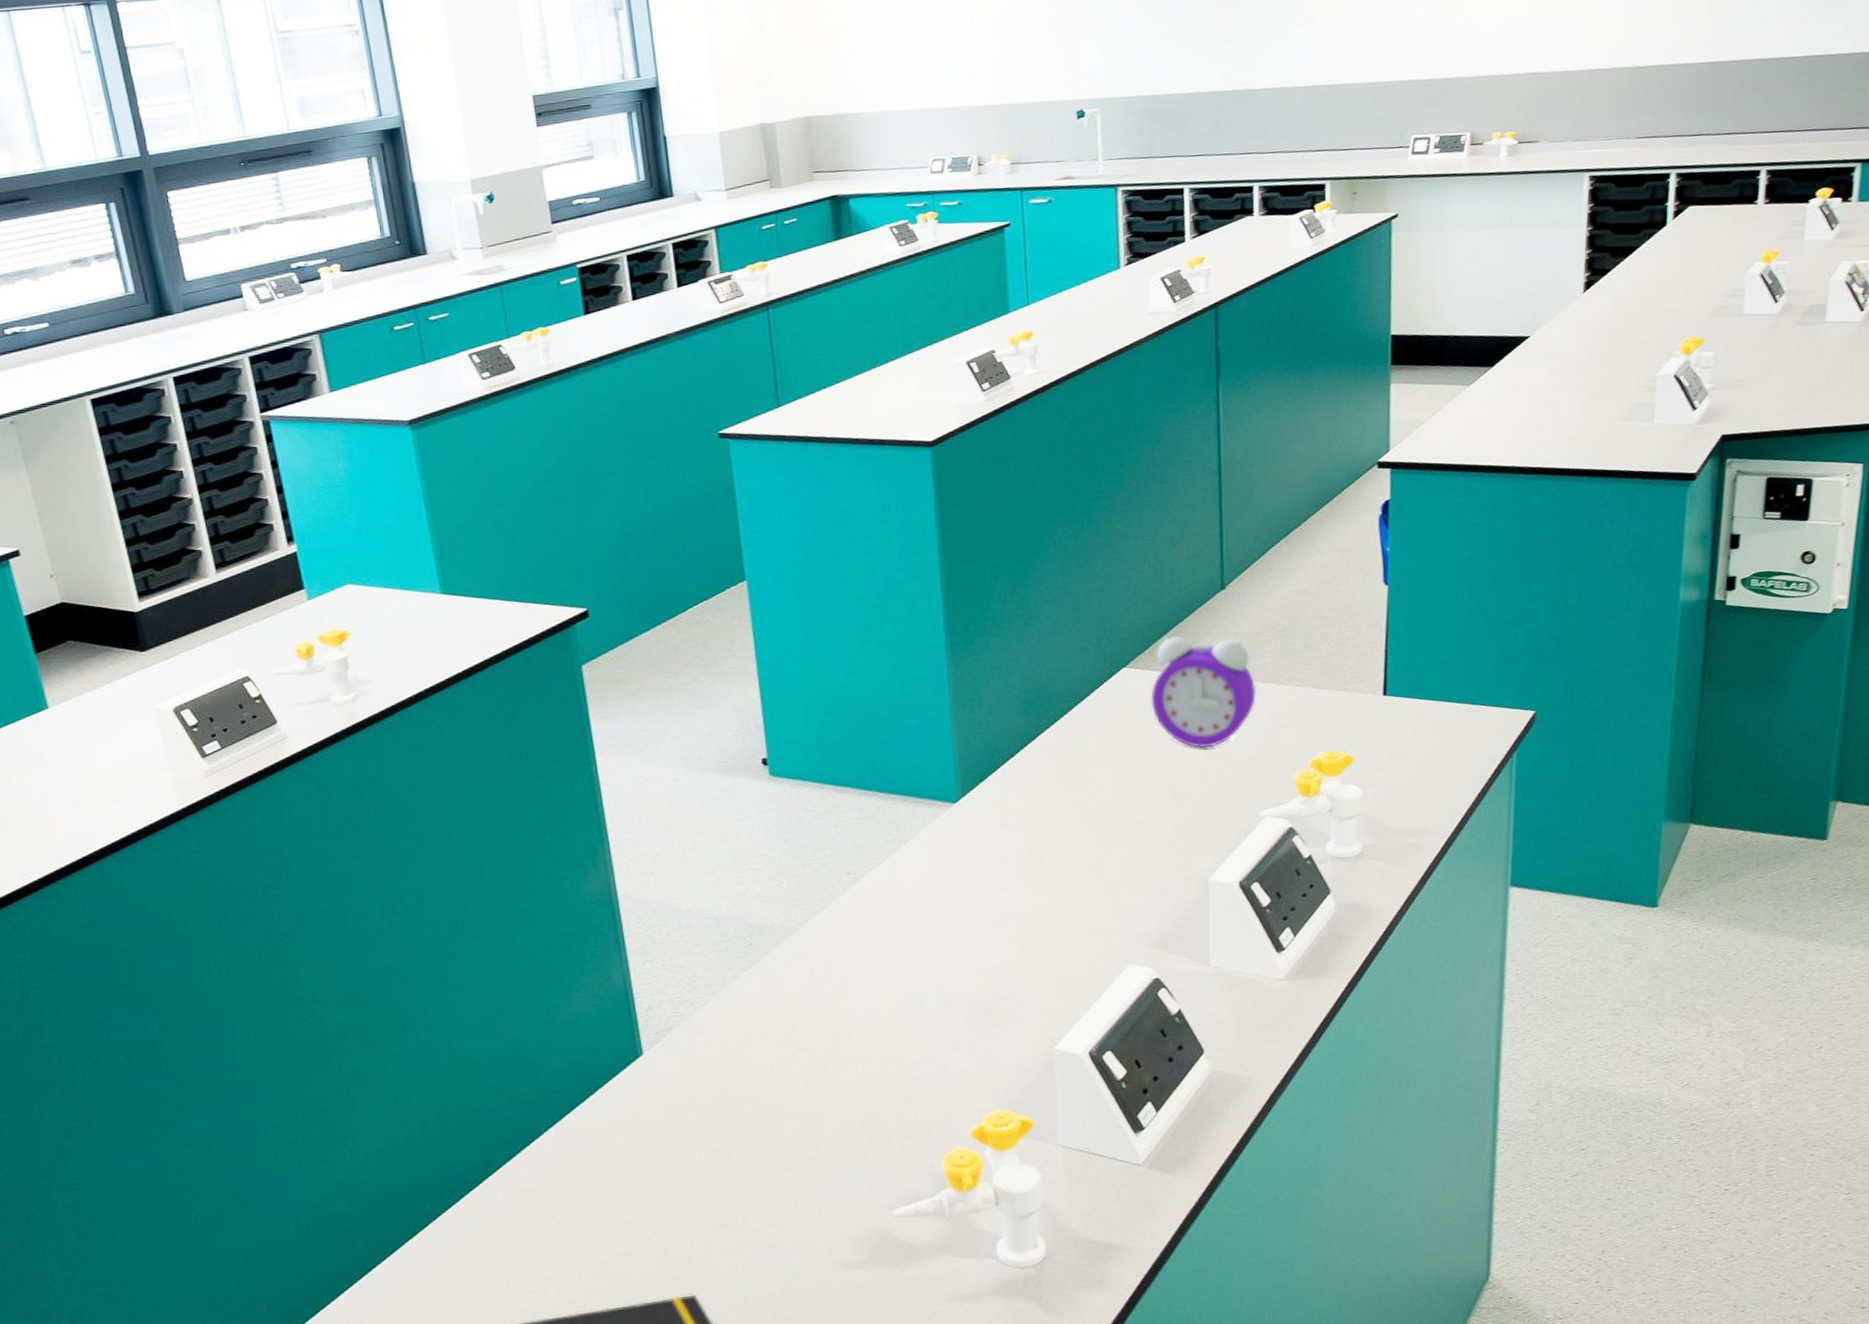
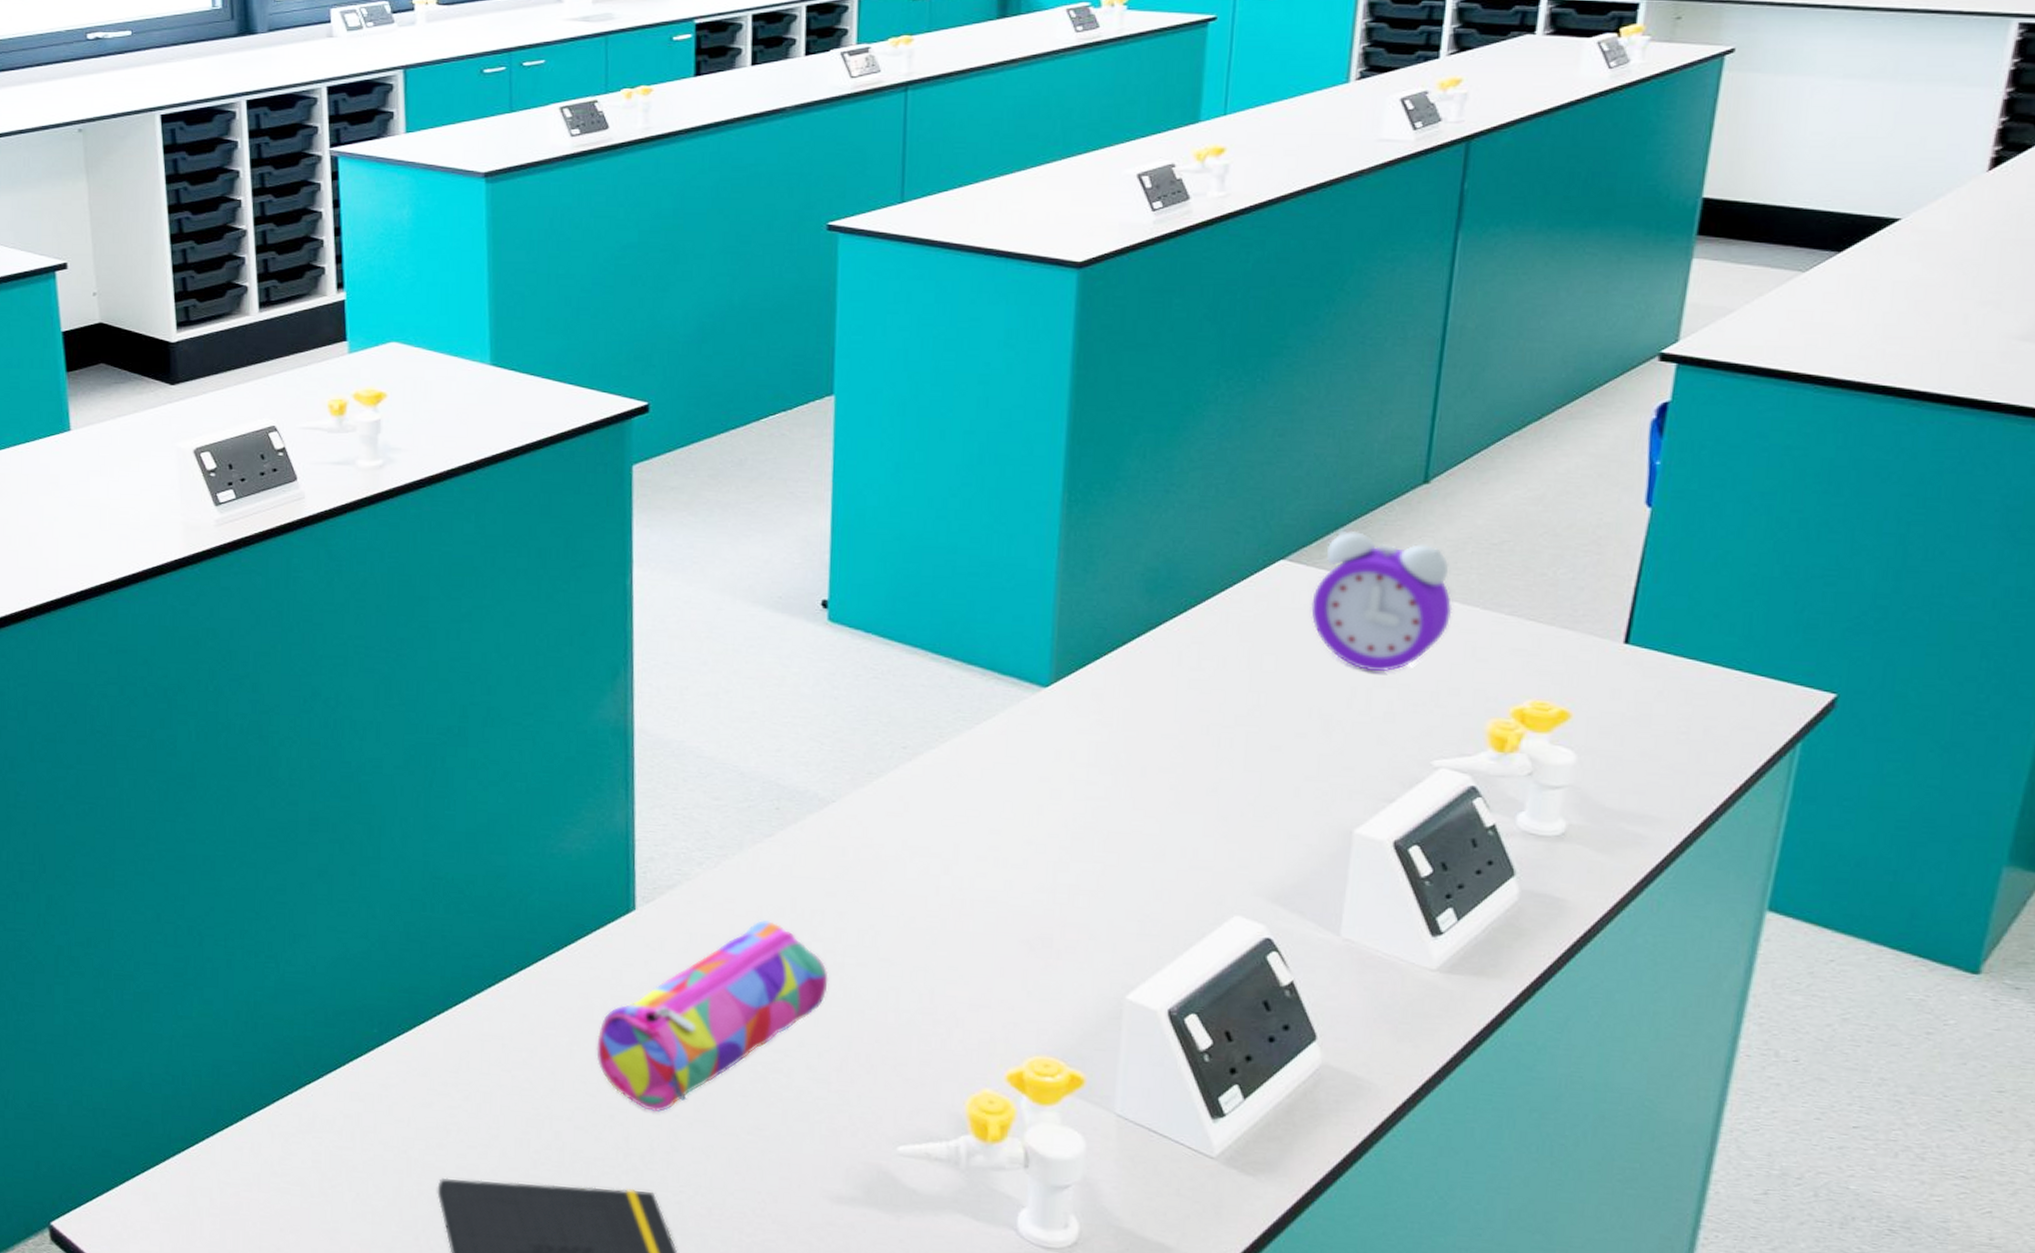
pencil case: none [626,1041,816,1226] -> present [596,920,829,1113]

